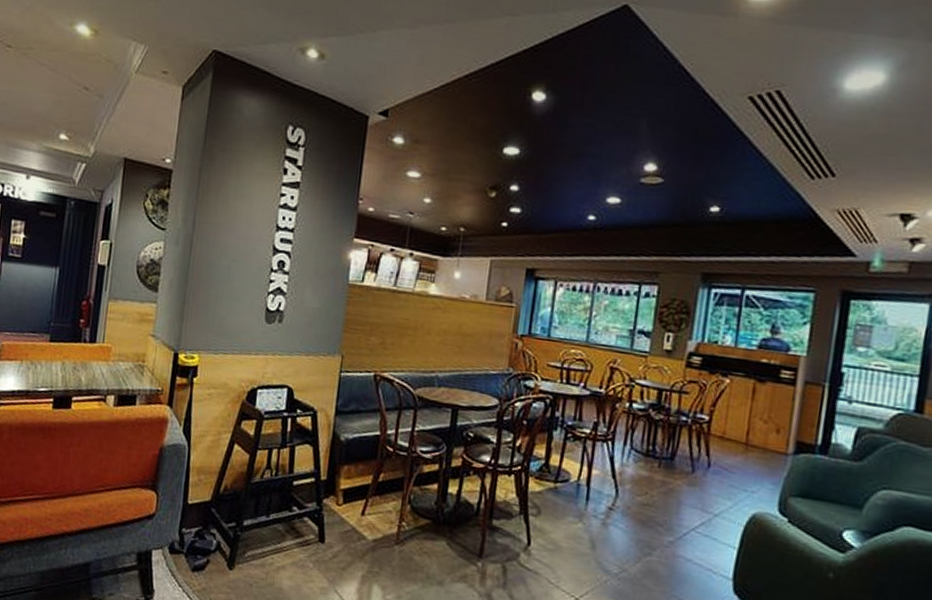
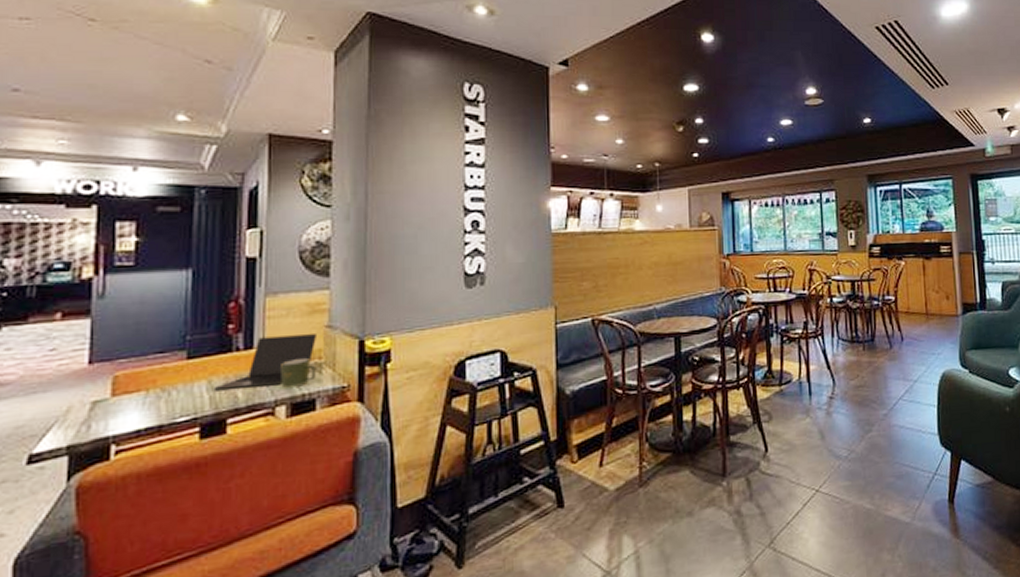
laptop: none [65,334,143,378] -> present [213,334,316,391]
mug: none [113,358,140,382] -> present [281,358,317,388]

